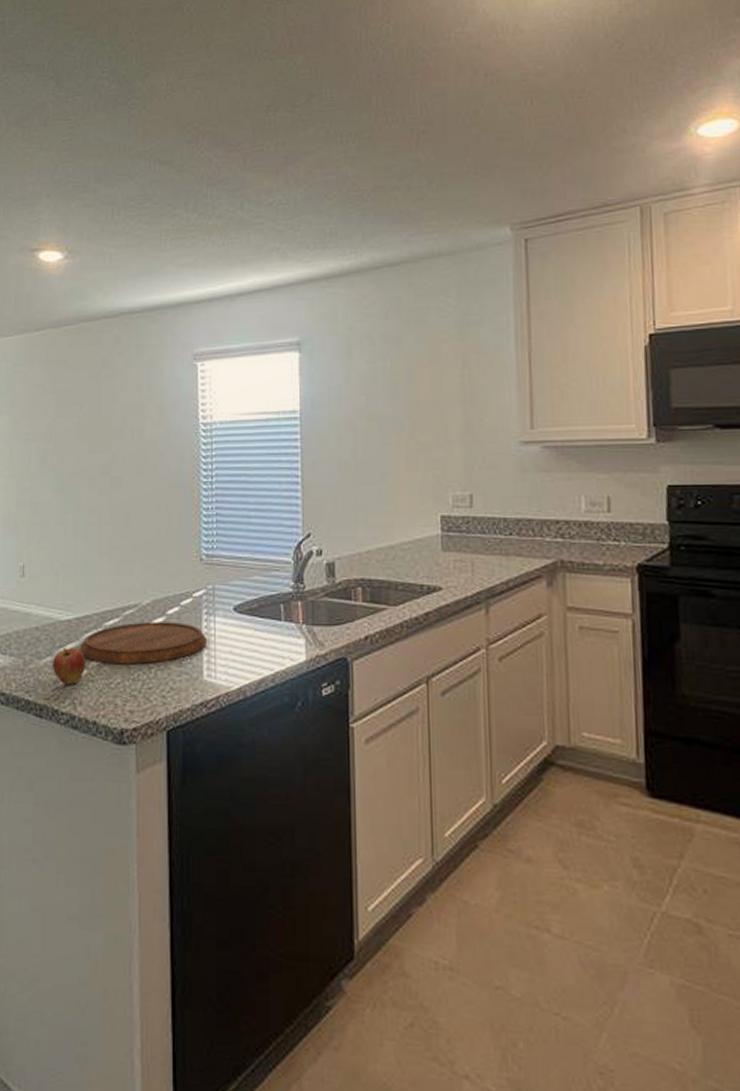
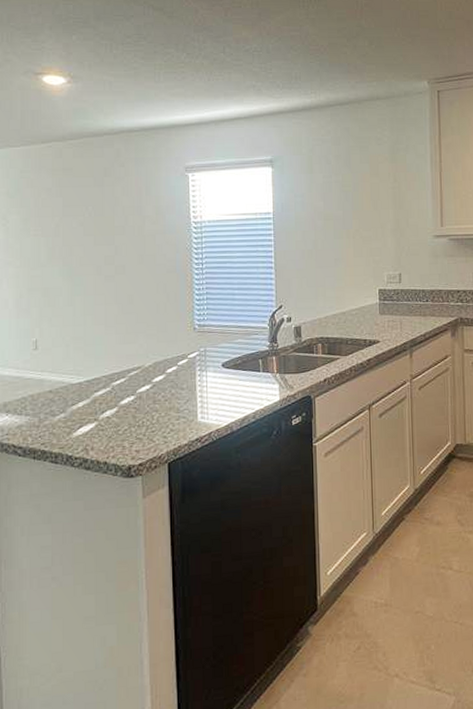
fruit: present [52,648,85,685] -> none [65,405,96,435]
cutting board: present [80,622,208,665] -> none [90,378,201,415]

